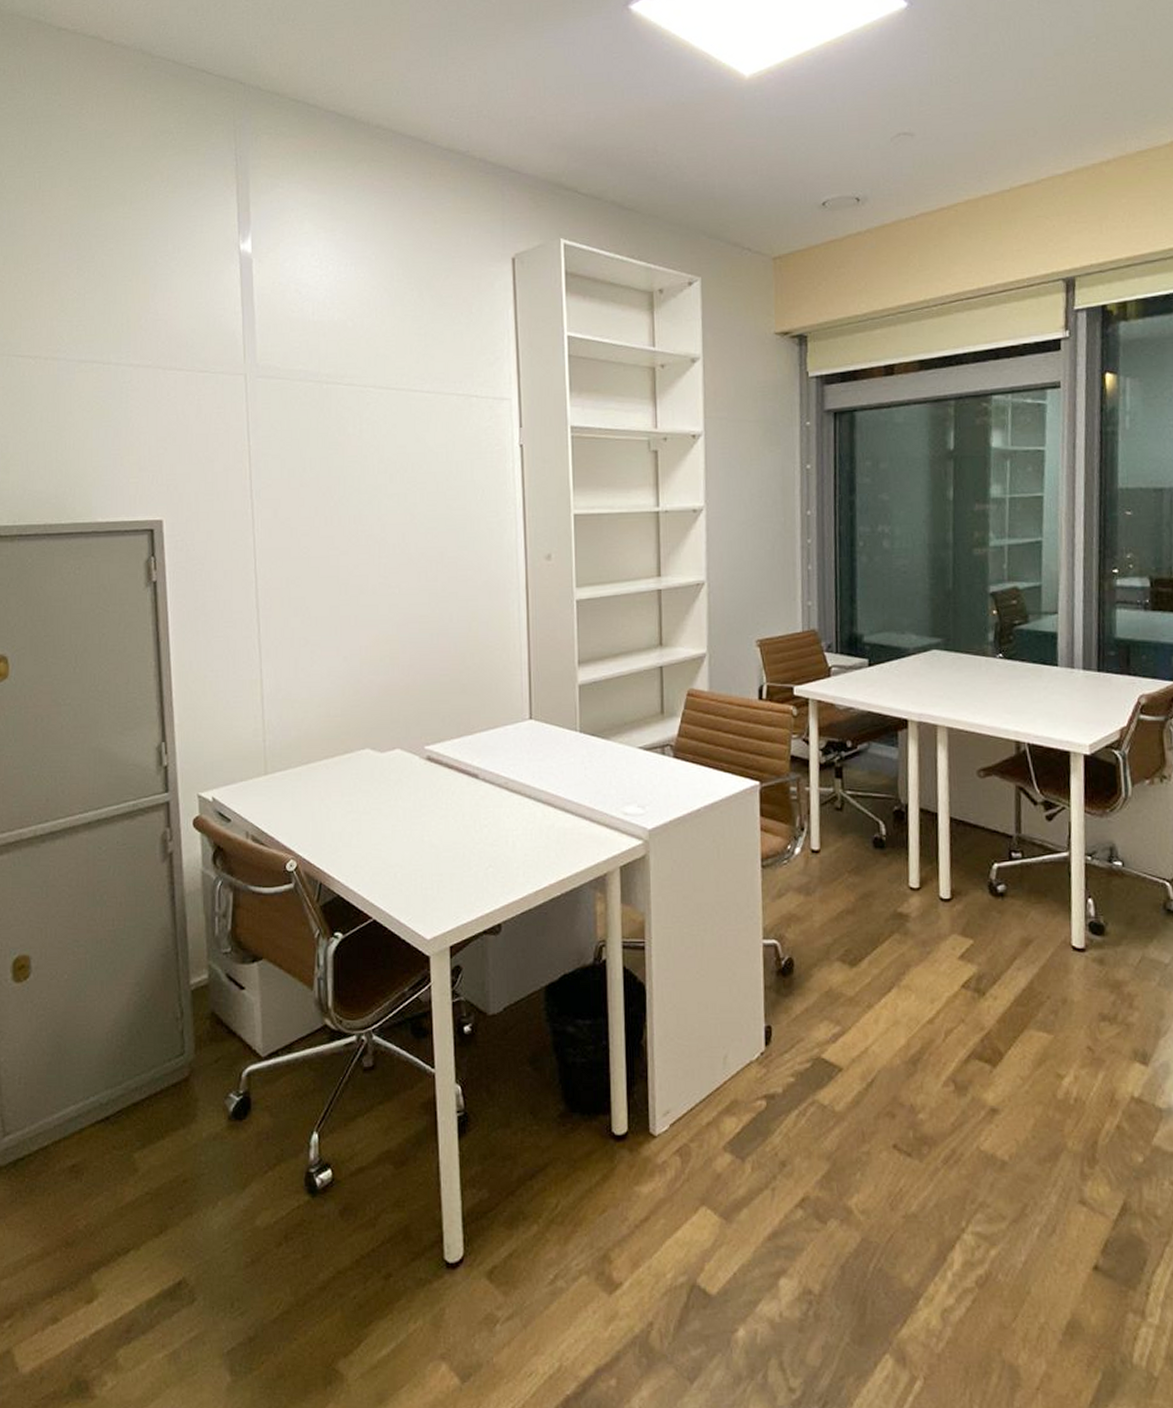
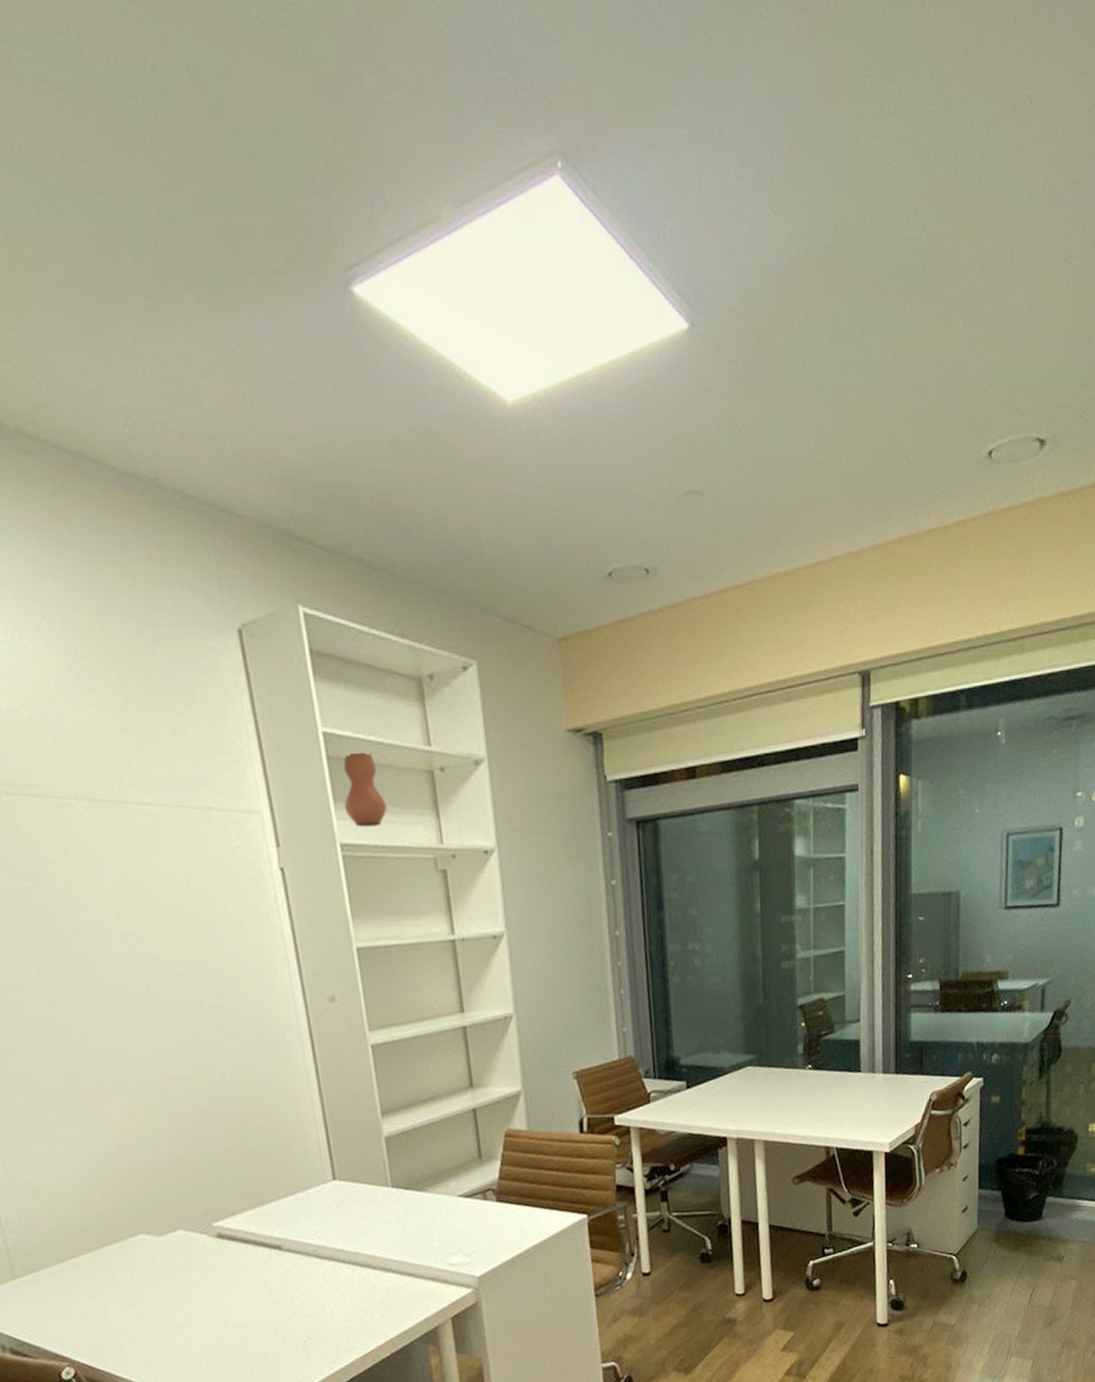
vase: none [577,351,613,413] -> present [343,751,387,828]

